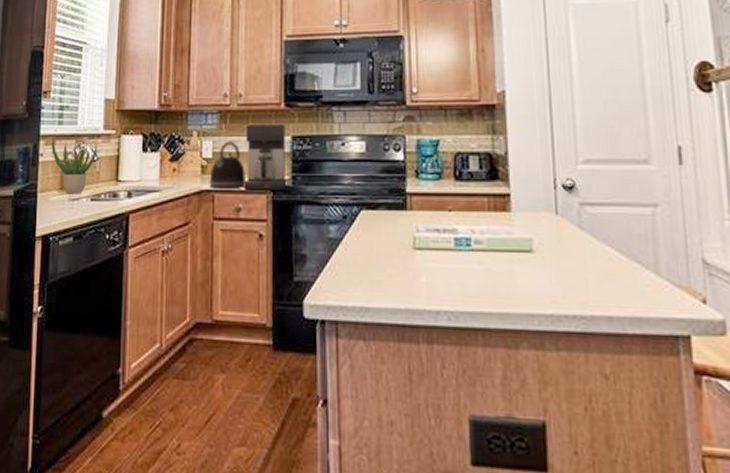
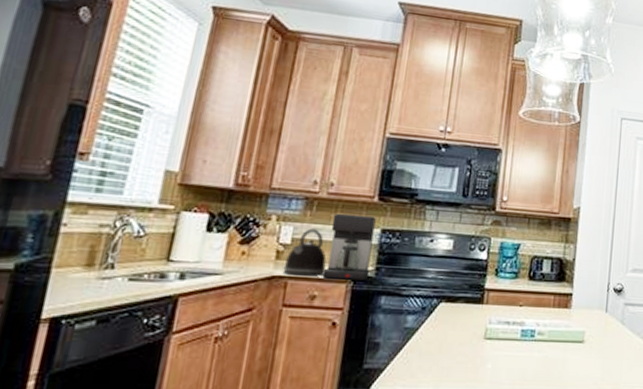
potted plant: present [52,135,97,194] -> none [81,204,148,273]

